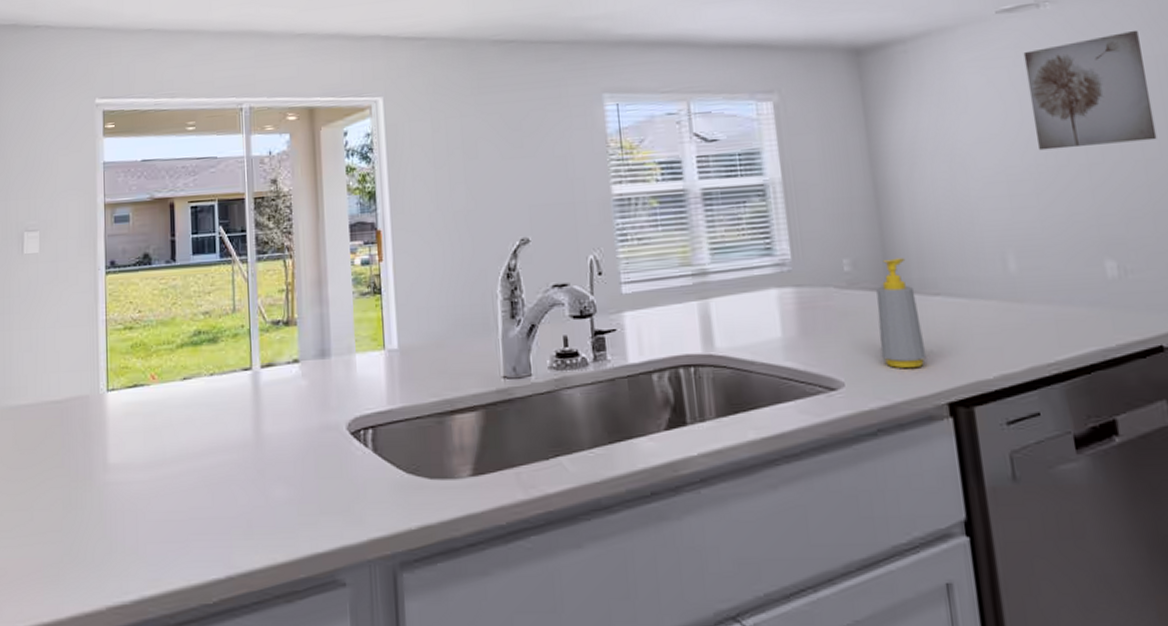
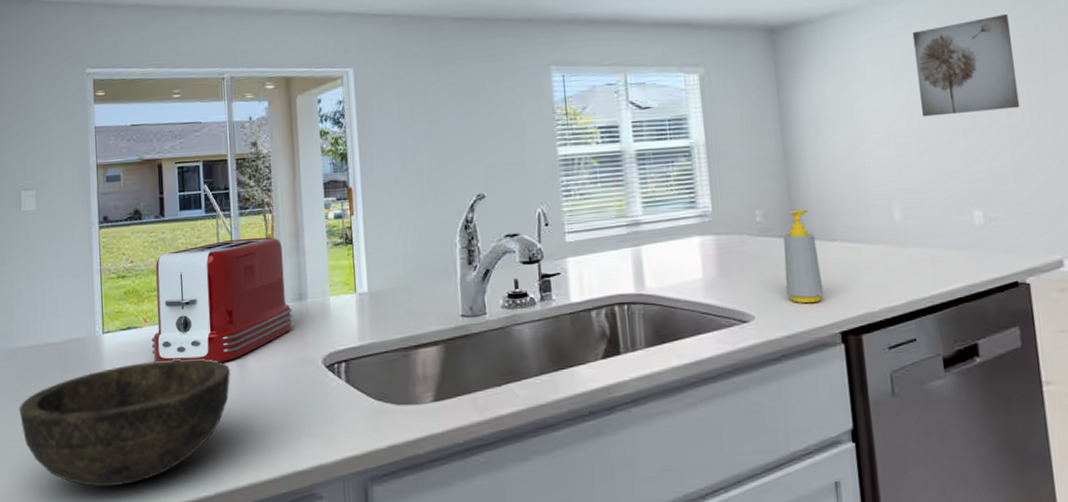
bowl: none [15,421,245,566] -> present [19,358,230,487]
toaster: none [159,285,314,426] -> present [151,237,293,362]

